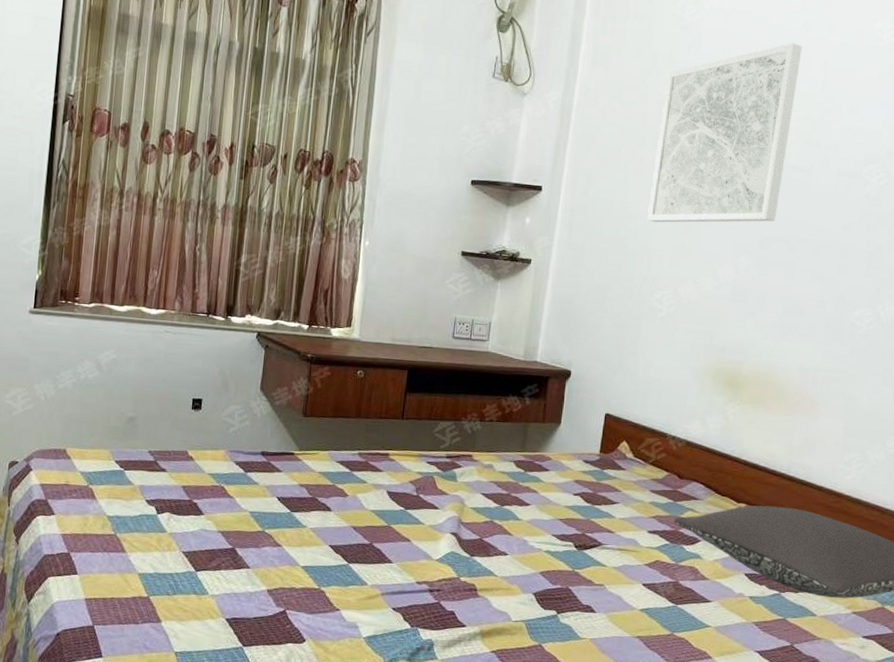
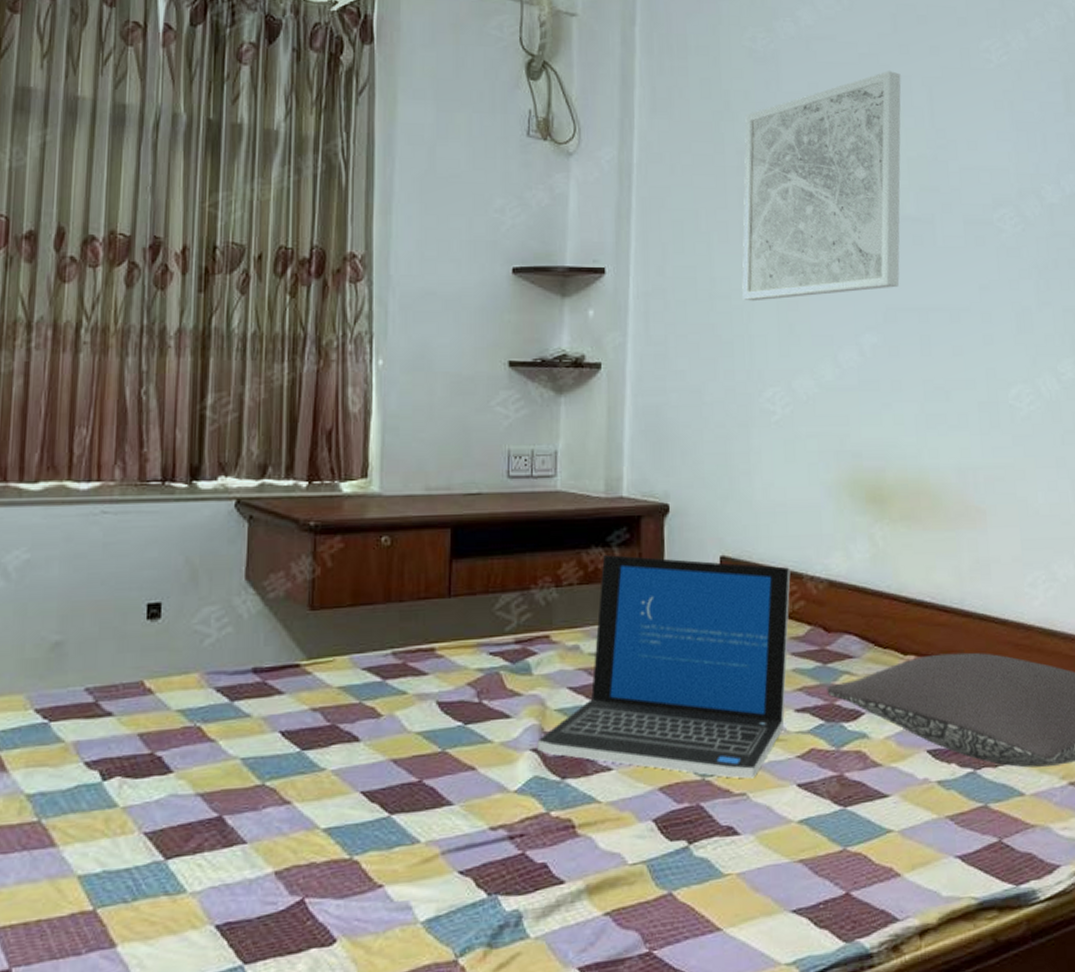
laptop: none [455,402,658,575] -> present [537,554,791,779]

